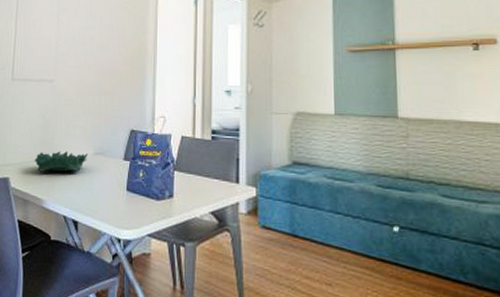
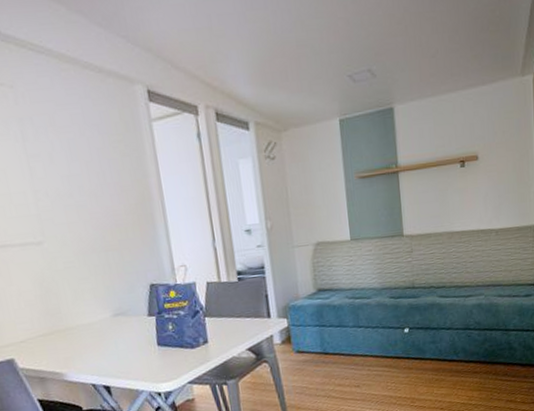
decorative bowl: present [34,151,89,173] -> none [41,316,107,347]

